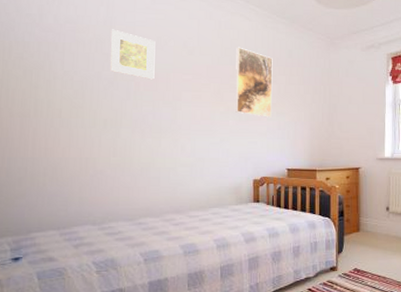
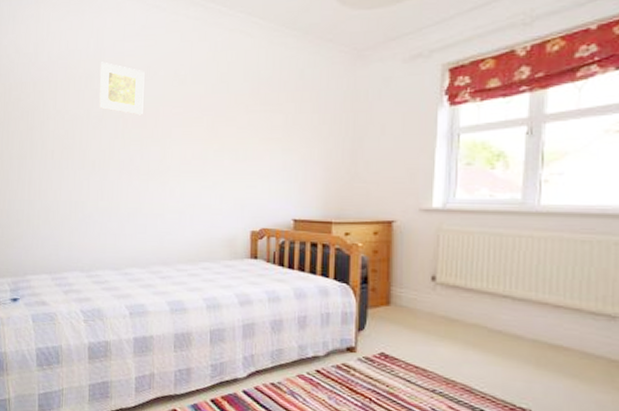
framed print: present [235,47,273,118] -> none [231,70,279,156]

